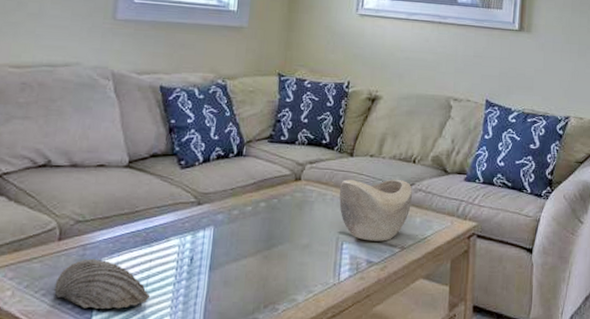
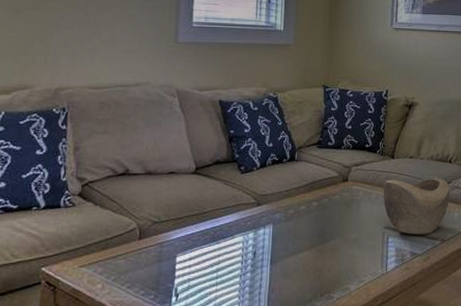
seashell: present [54,258,151,309] -> none [138,255,221,299]

